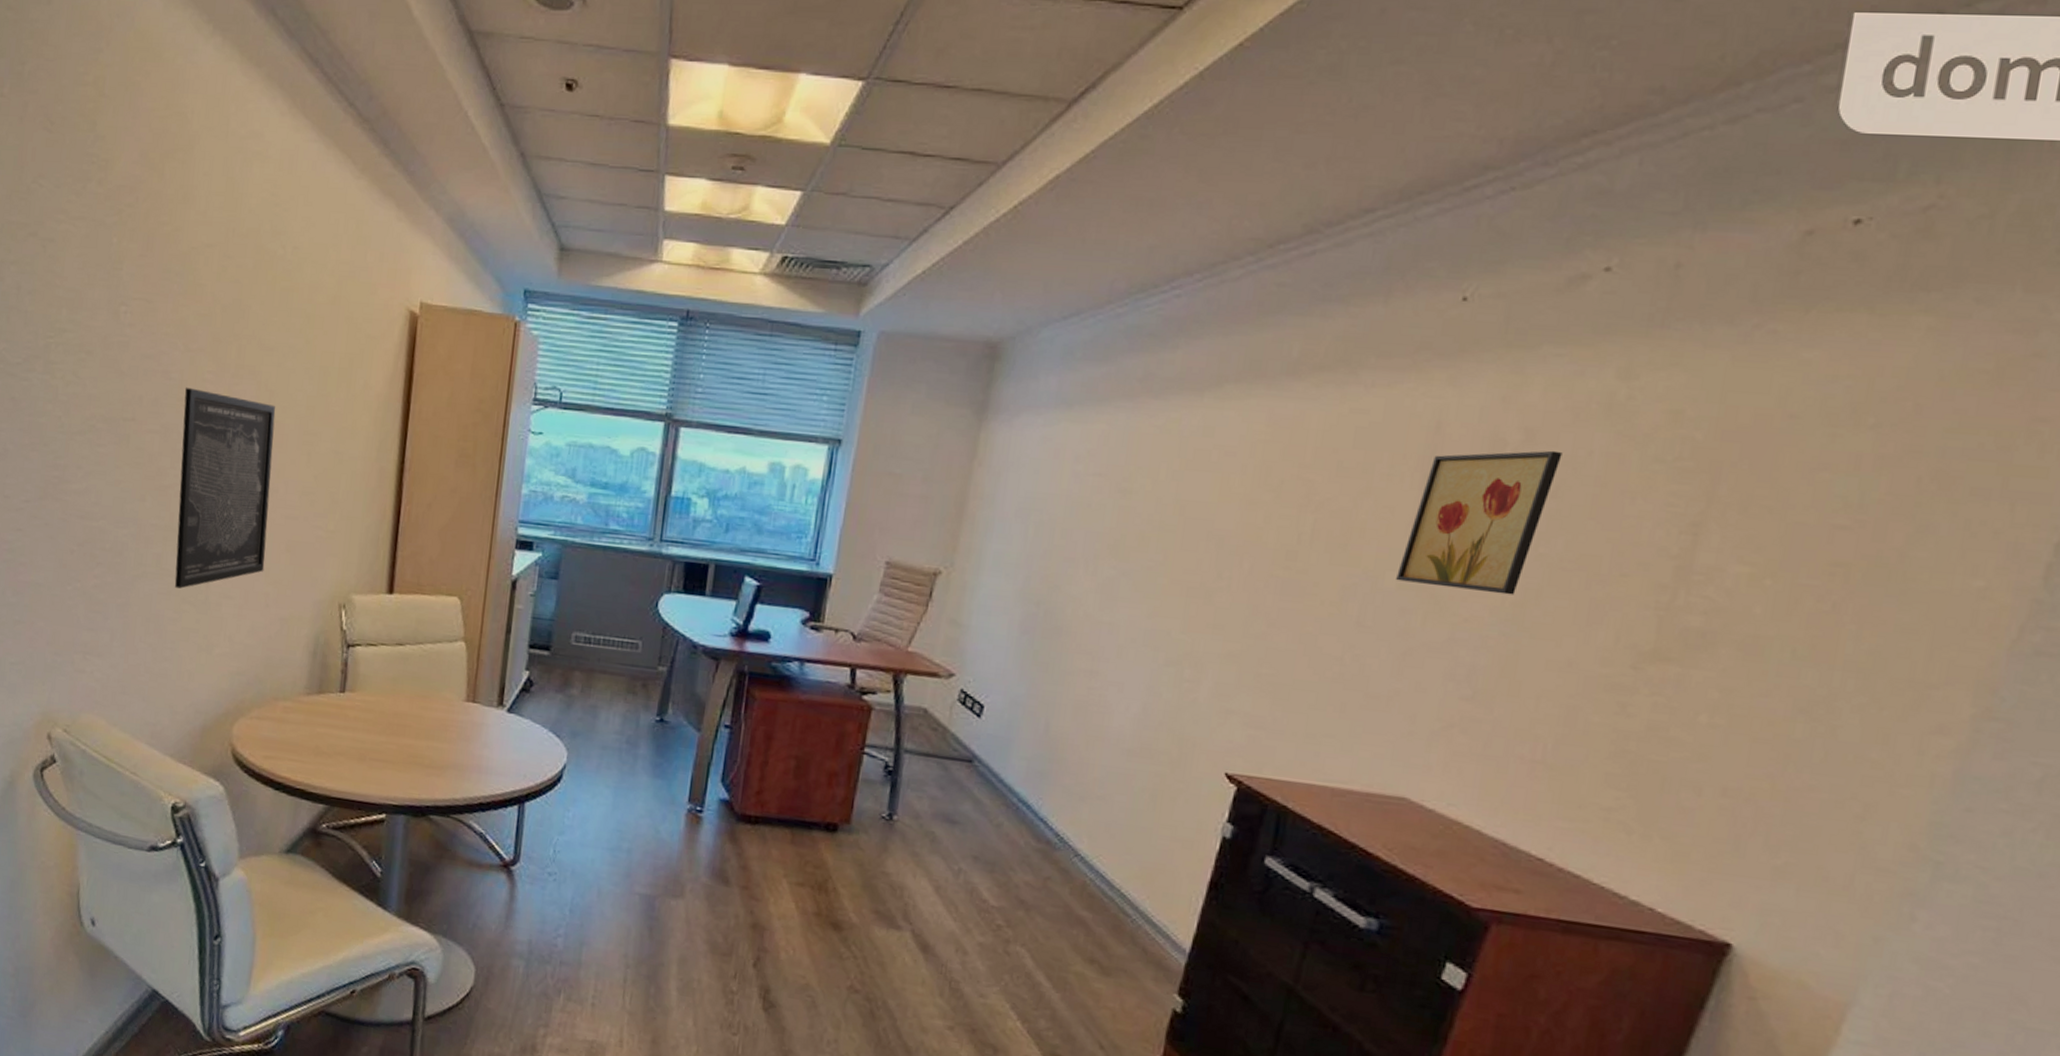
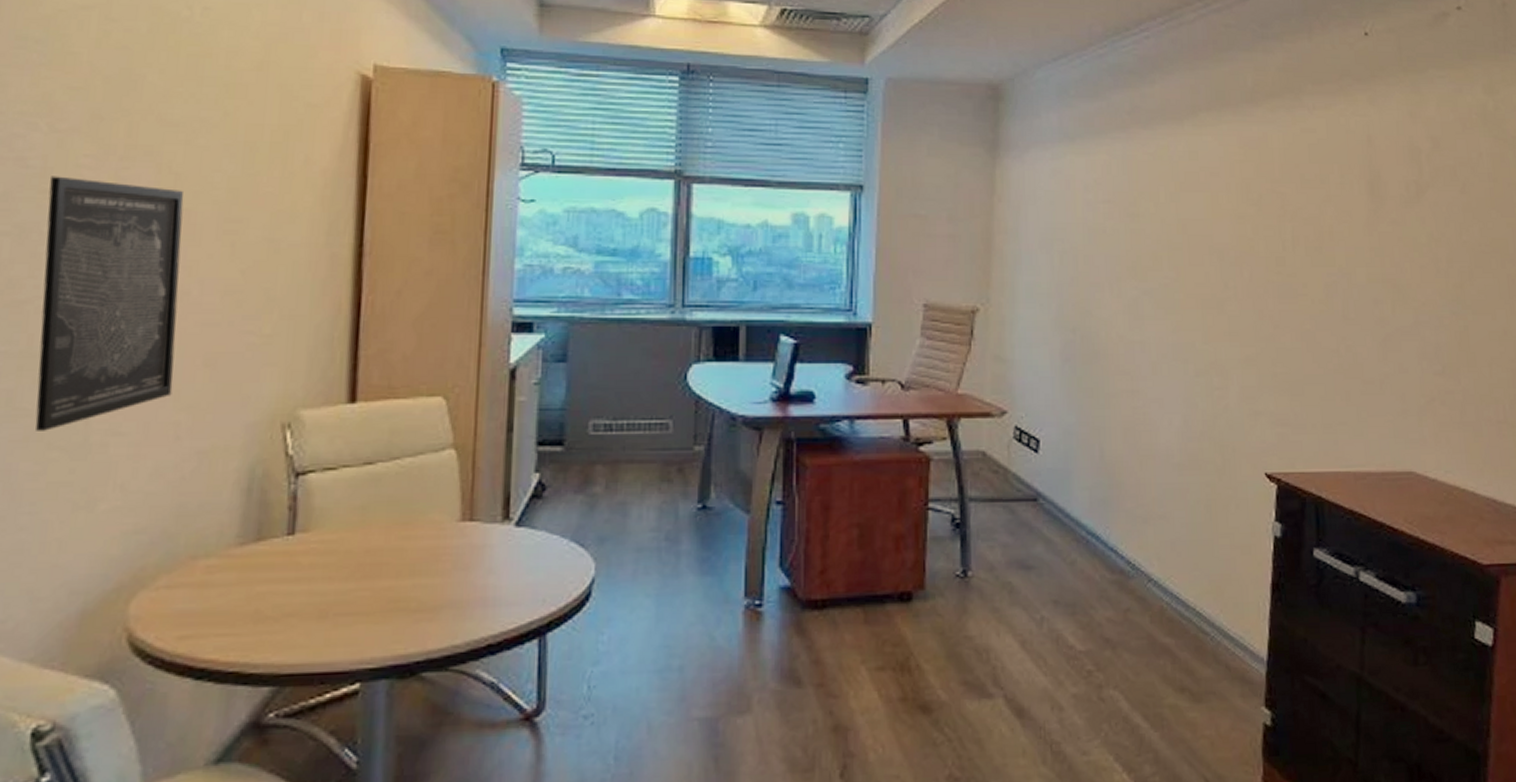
wall art: present [1396,450,1563,595] -> none [1364,154,1462,279]

